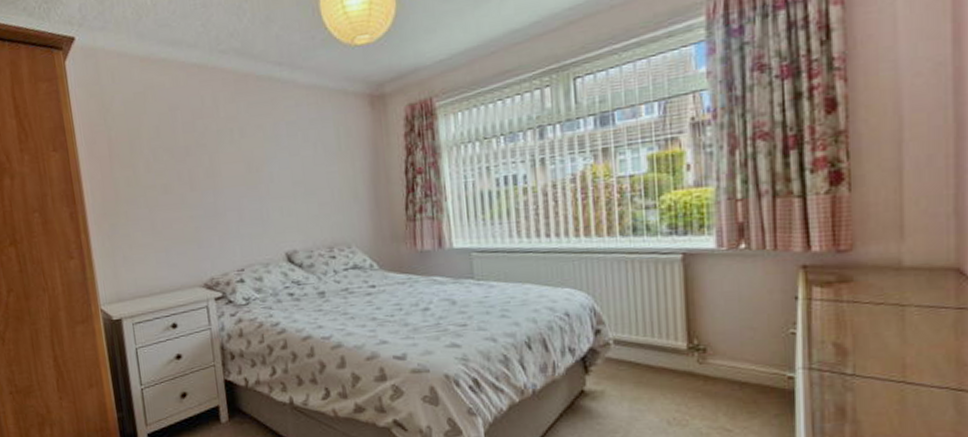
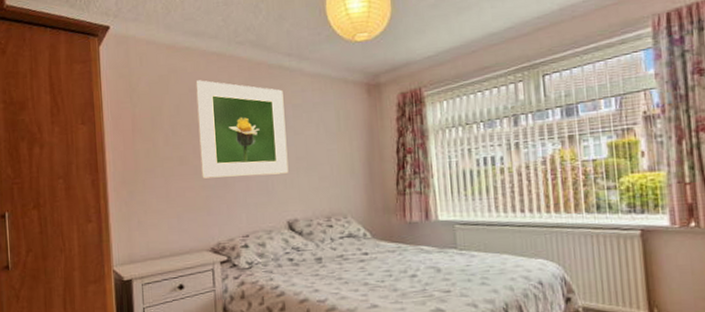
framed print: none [175,96,285,208] -> present [195,80,289,179]

